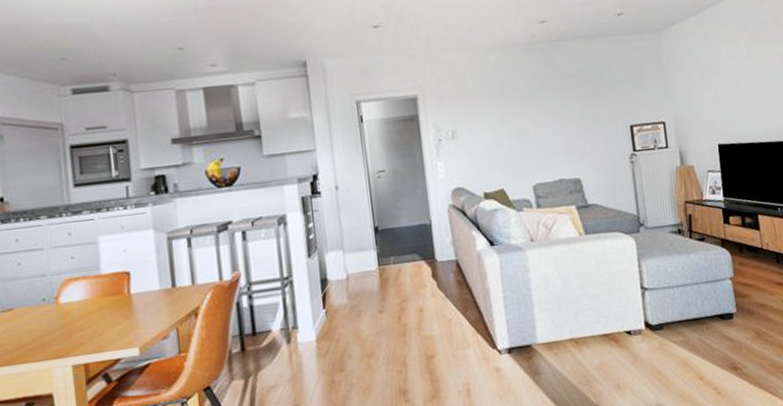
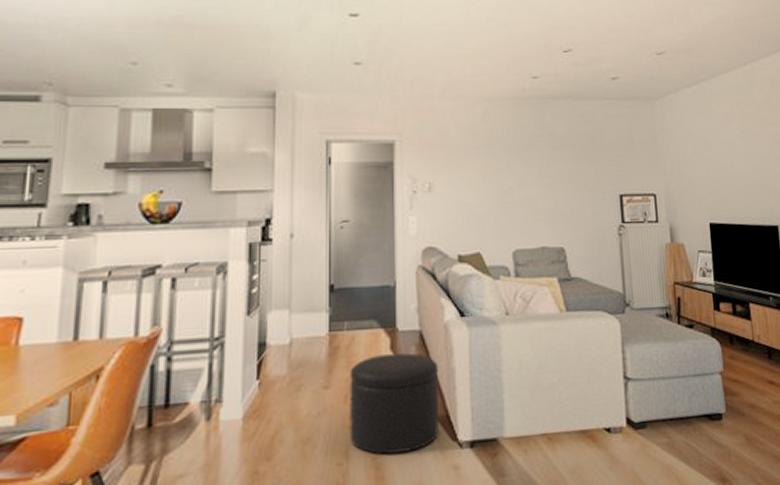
ottoman: none [399,279,480,363] -> present [350,353,440,455]

